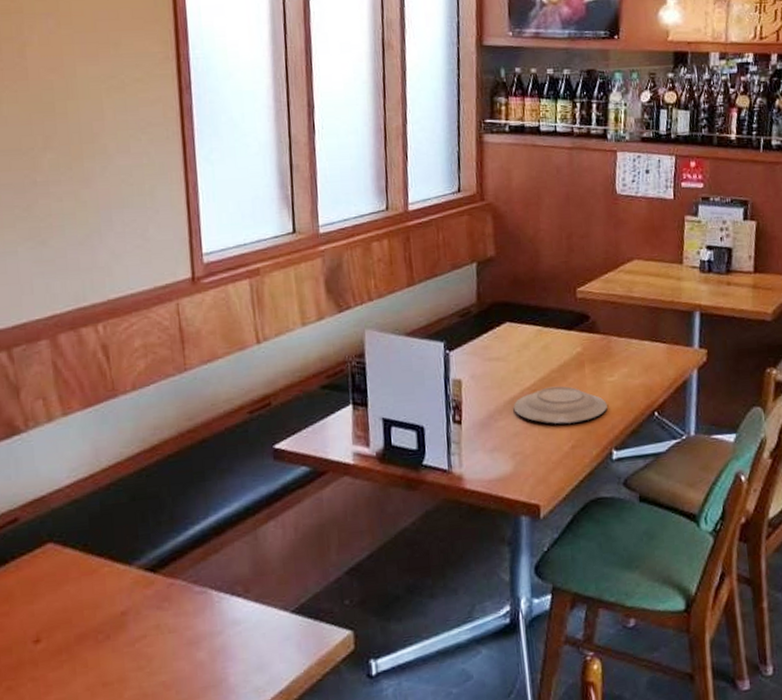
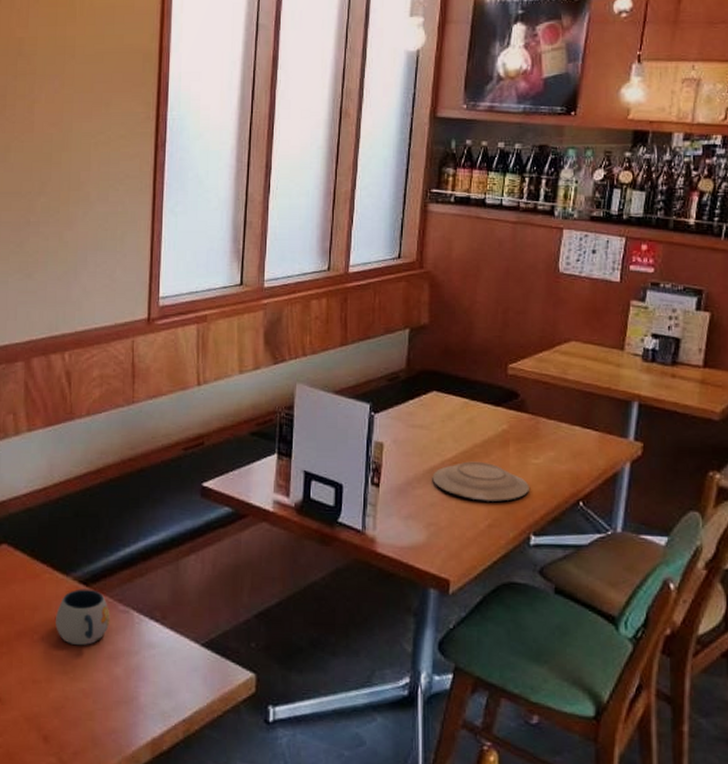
mug: none [122,575,186,638] -> present [56,589,111,645]

